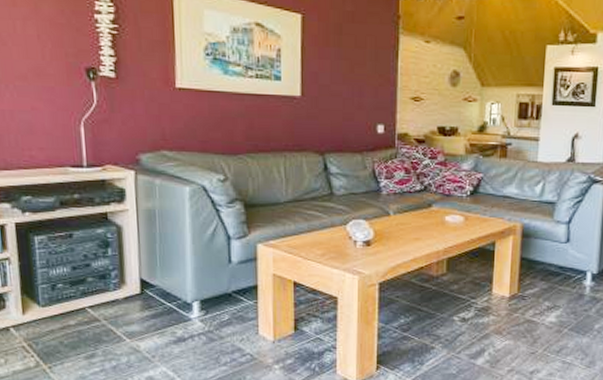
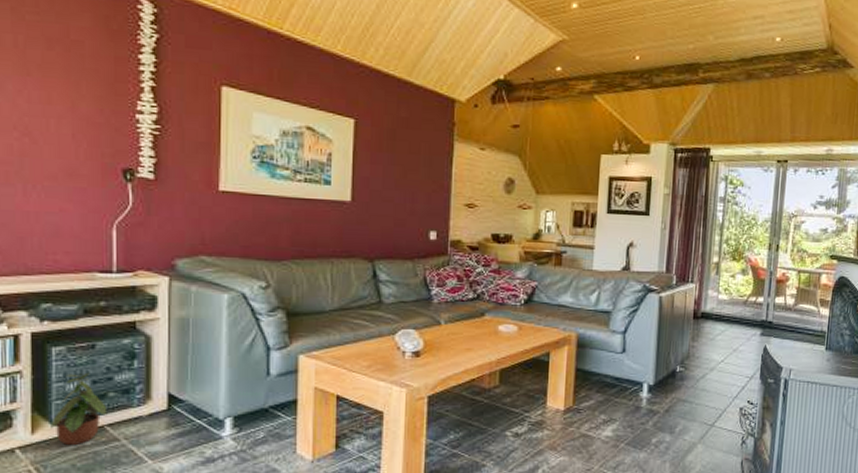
potted plant: none [38,259,88,325] -> present [51,372,108,446]

